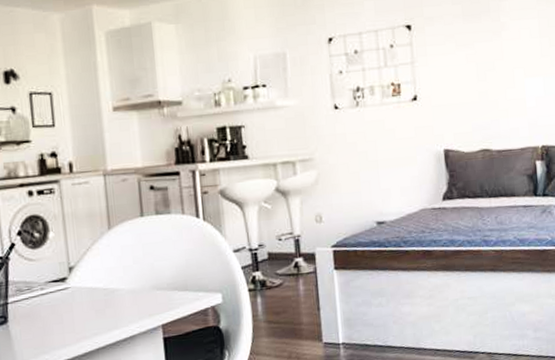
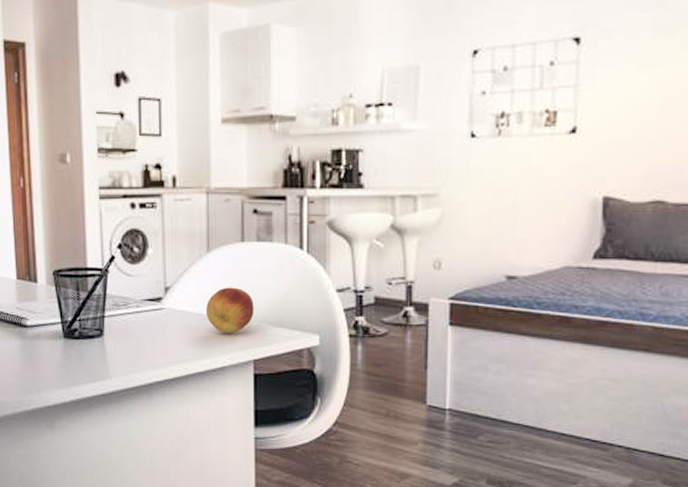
fruit: none [111,259,159,304] -> present [205,287,254,333]

